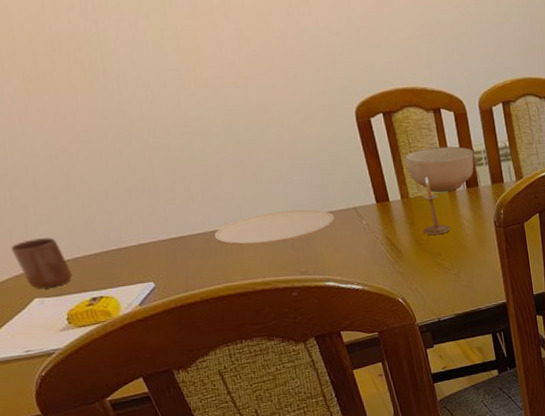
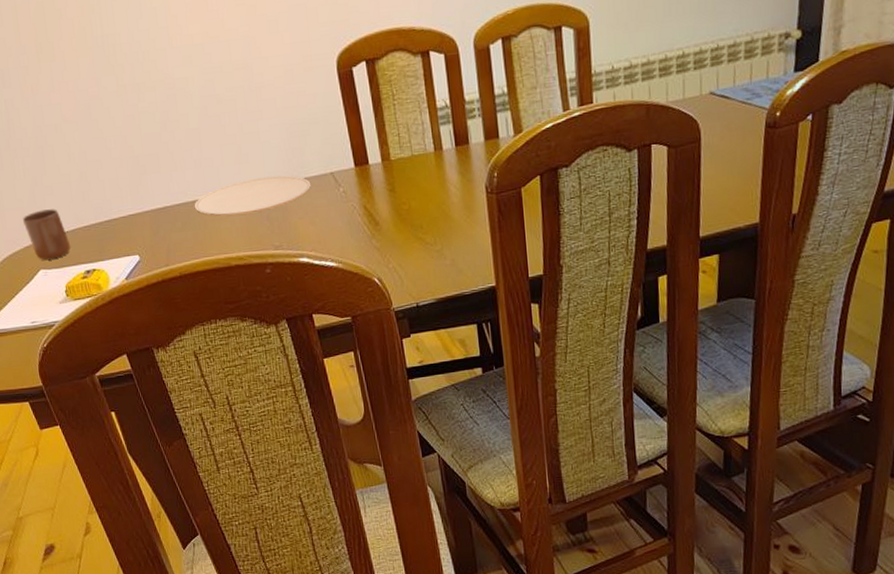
bowl: present [403,146,474,192] -> none [386,96,466,153]
candlestick: present [423,177,451,236] -> none [404,135,435,205]

